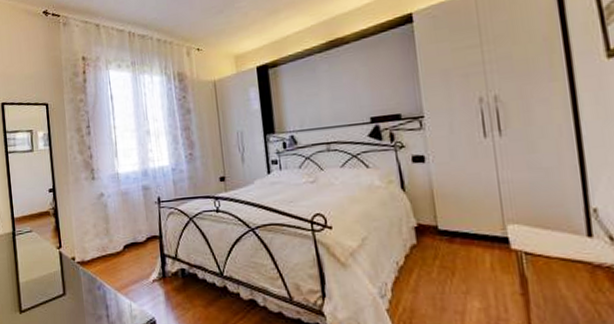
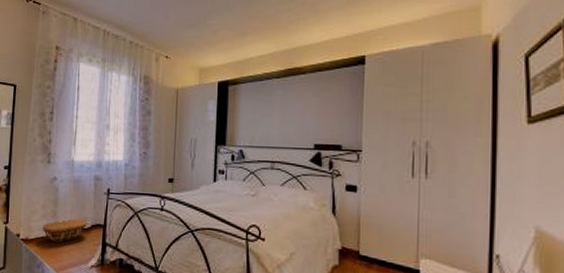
basket: none [97,234,142,260] -> present [42,219,87,242]

